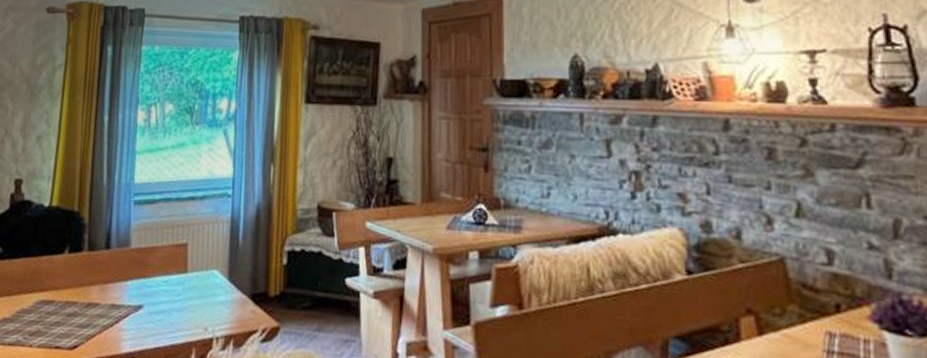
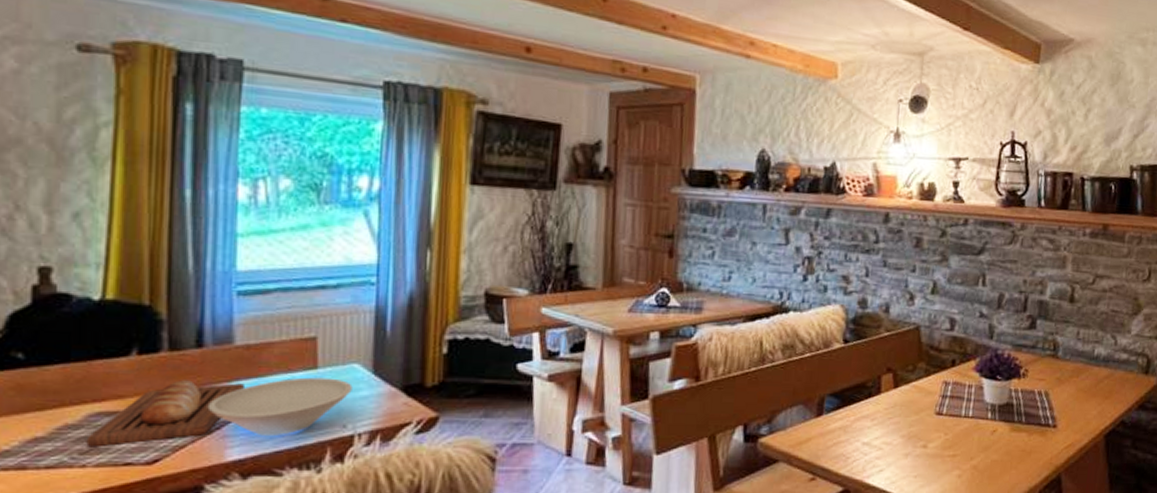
bread loaf: none [33,276,136,331] -> present [86,380,244,448]
ceramic bowl: none [110,280,213,334] -> present [207,377,353,437]

